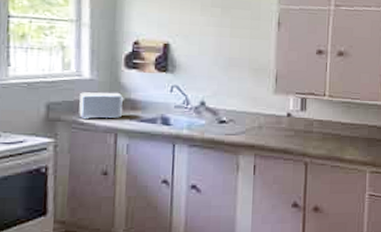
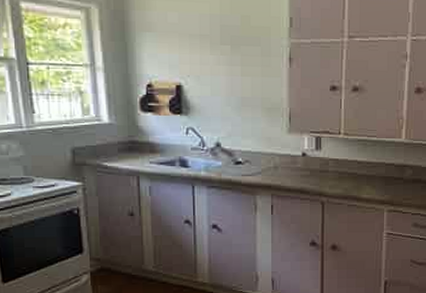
toaster: present [79,92,124,119] -> none [101,136,143,162]

